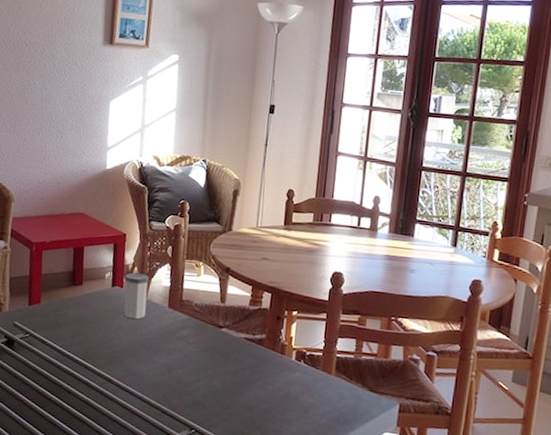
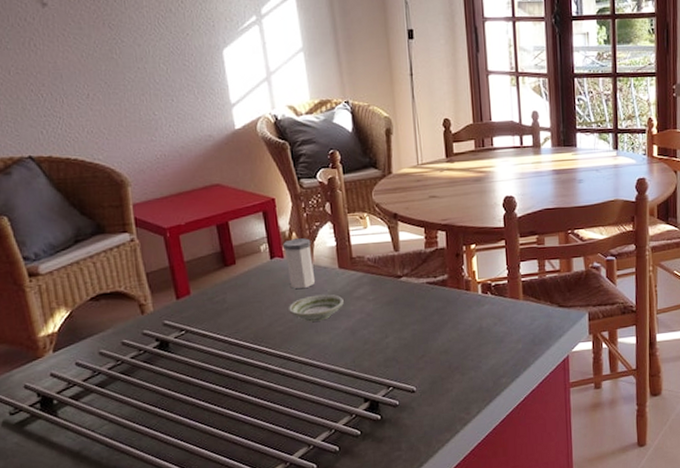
saucer: none [118,327,167,352] -> present [289,294,344,322]

